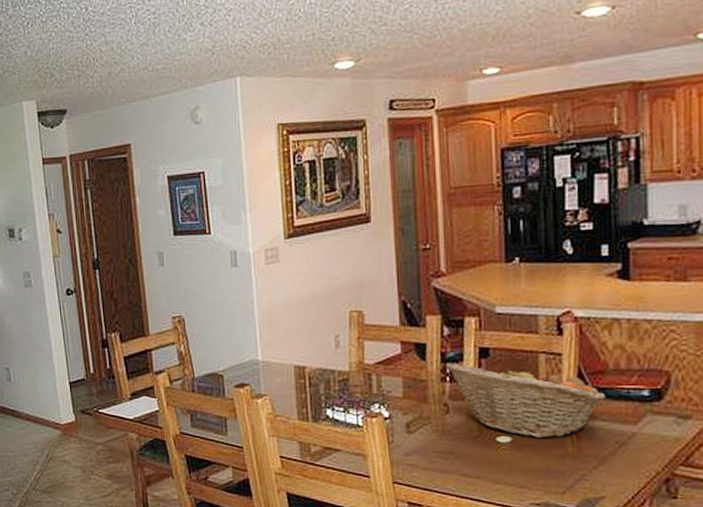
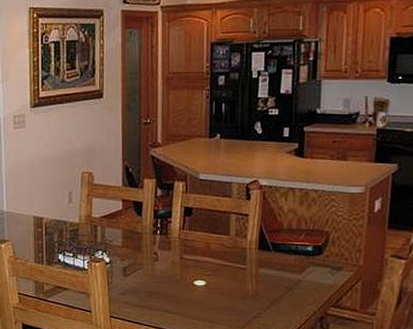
fruit basket: present [445,362,606,438] -> none [157,218,280,283]

